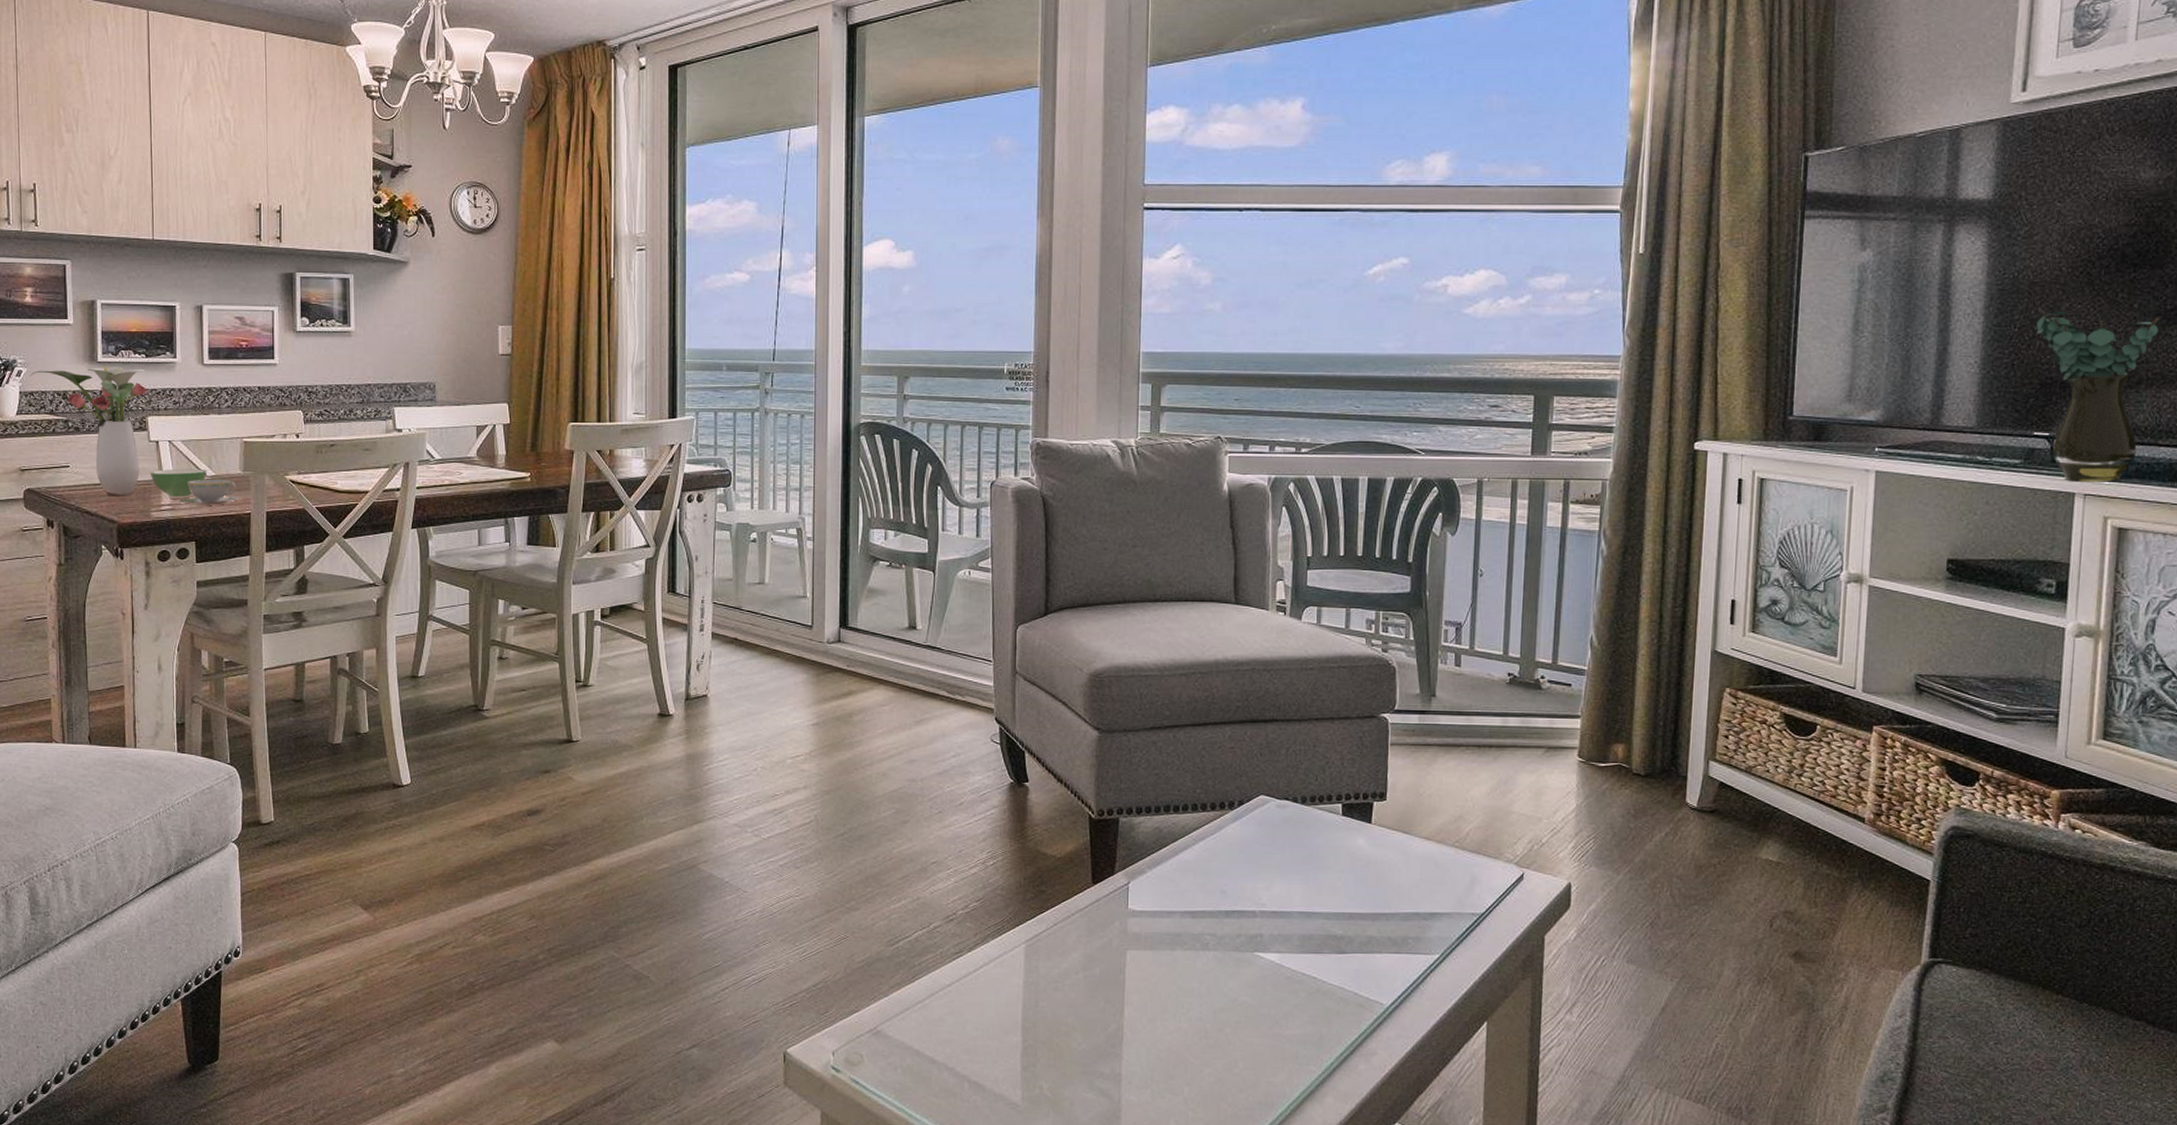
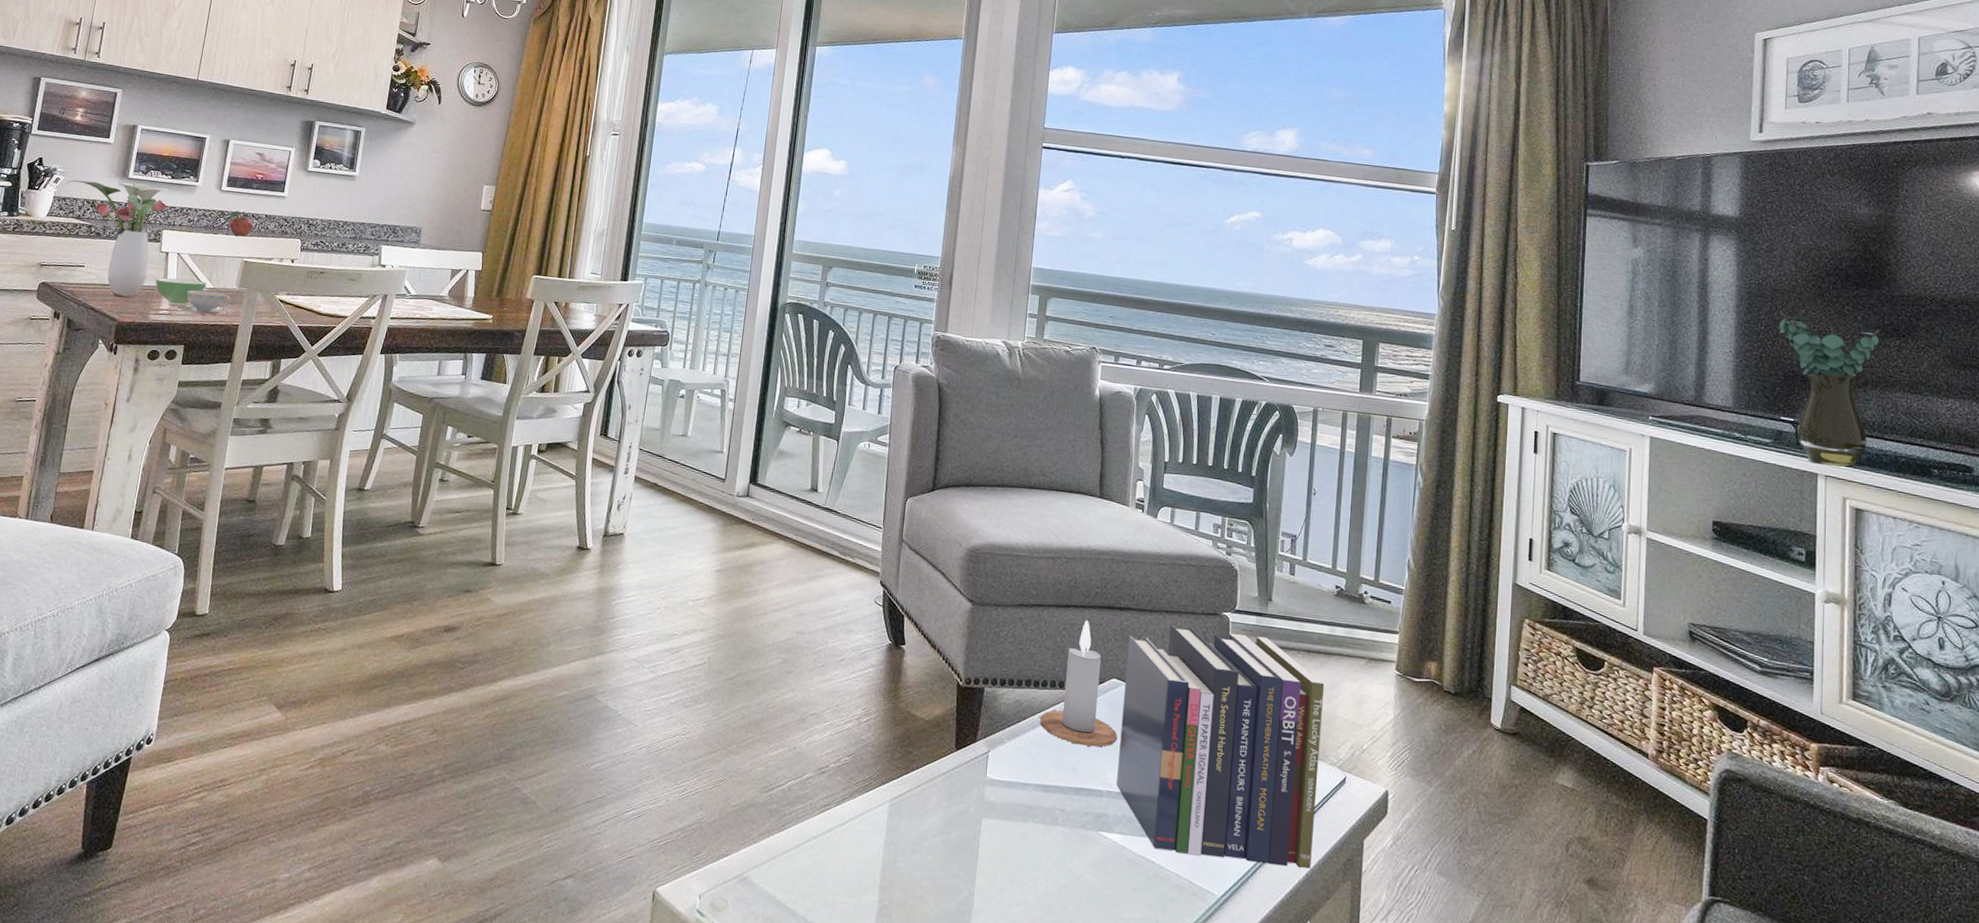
fruit: none [218,386,246,414] -> present [229,211,253,237]
candle: none [1182,737,1270,868] -> present [1040,621,1118,747]
books: none [1271,732,1497,969] -> present [1116,624,1324,869]

